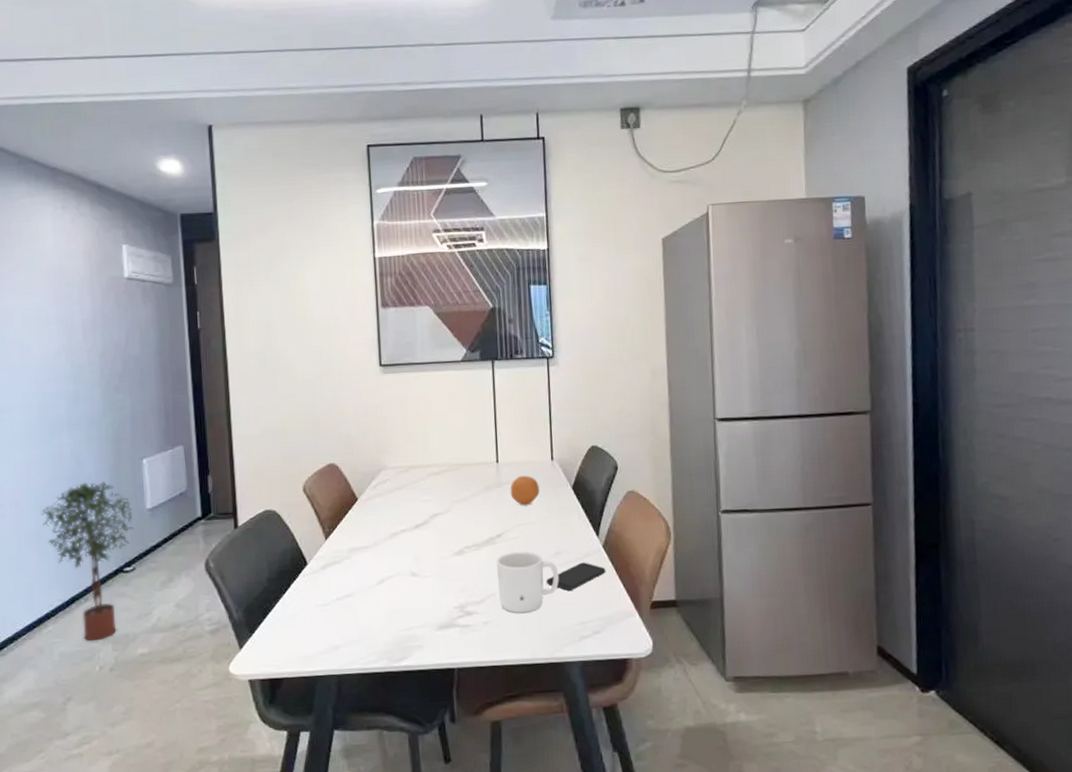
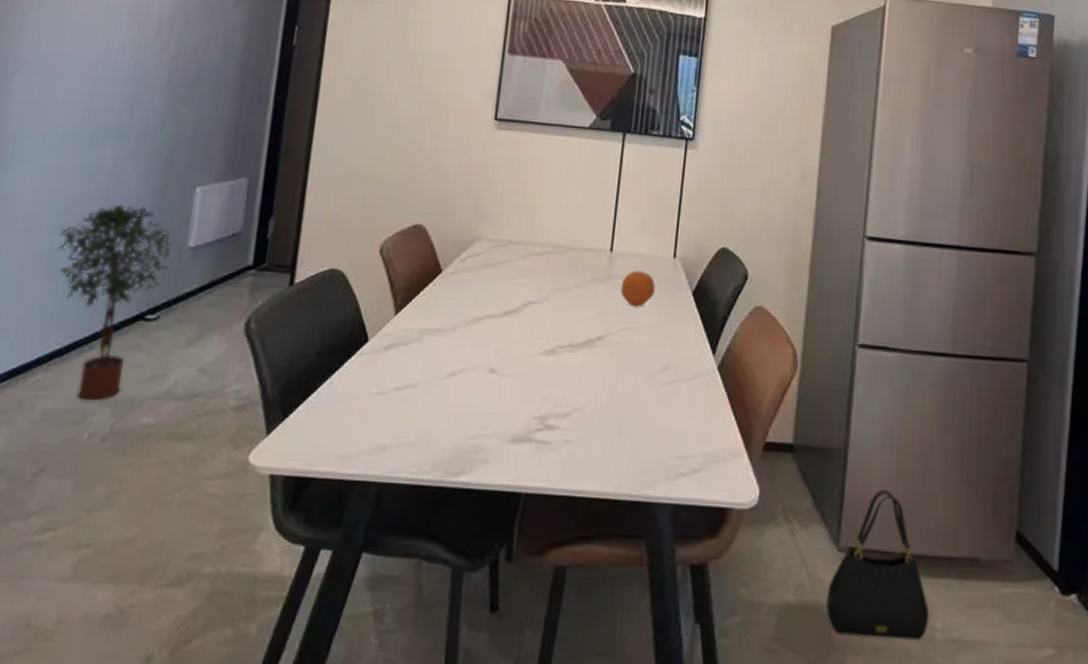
mug: present [496,551,559,614] -> none [588,359,663,437]
mobile phone: present [547,562,606,591] -> none [647,383,718,416]
handbag: none [720,627,810,746] -> present [826,489,930,640]

